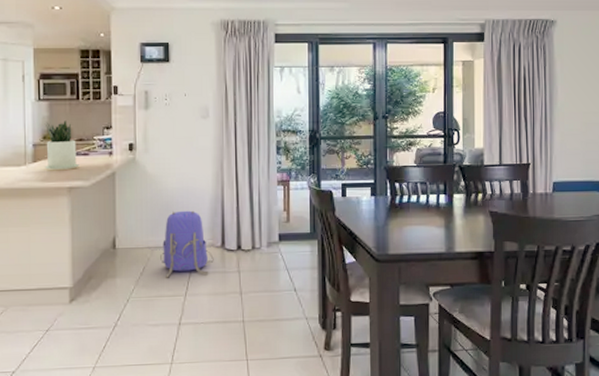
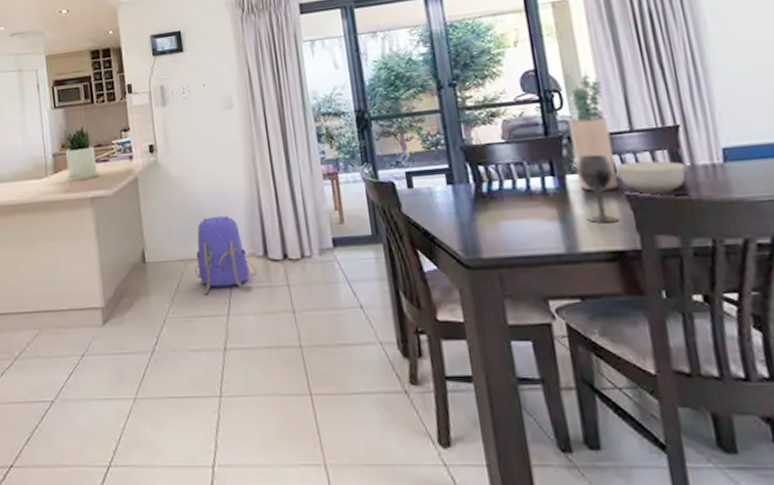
vase: none [460,117,487,207] -> present [567,71,619,191]
wine glass: none [462,180,484,231] -> present [577,154,620,224]
bowl: none [487,188,530,212] -> present [616,160,686,195]

